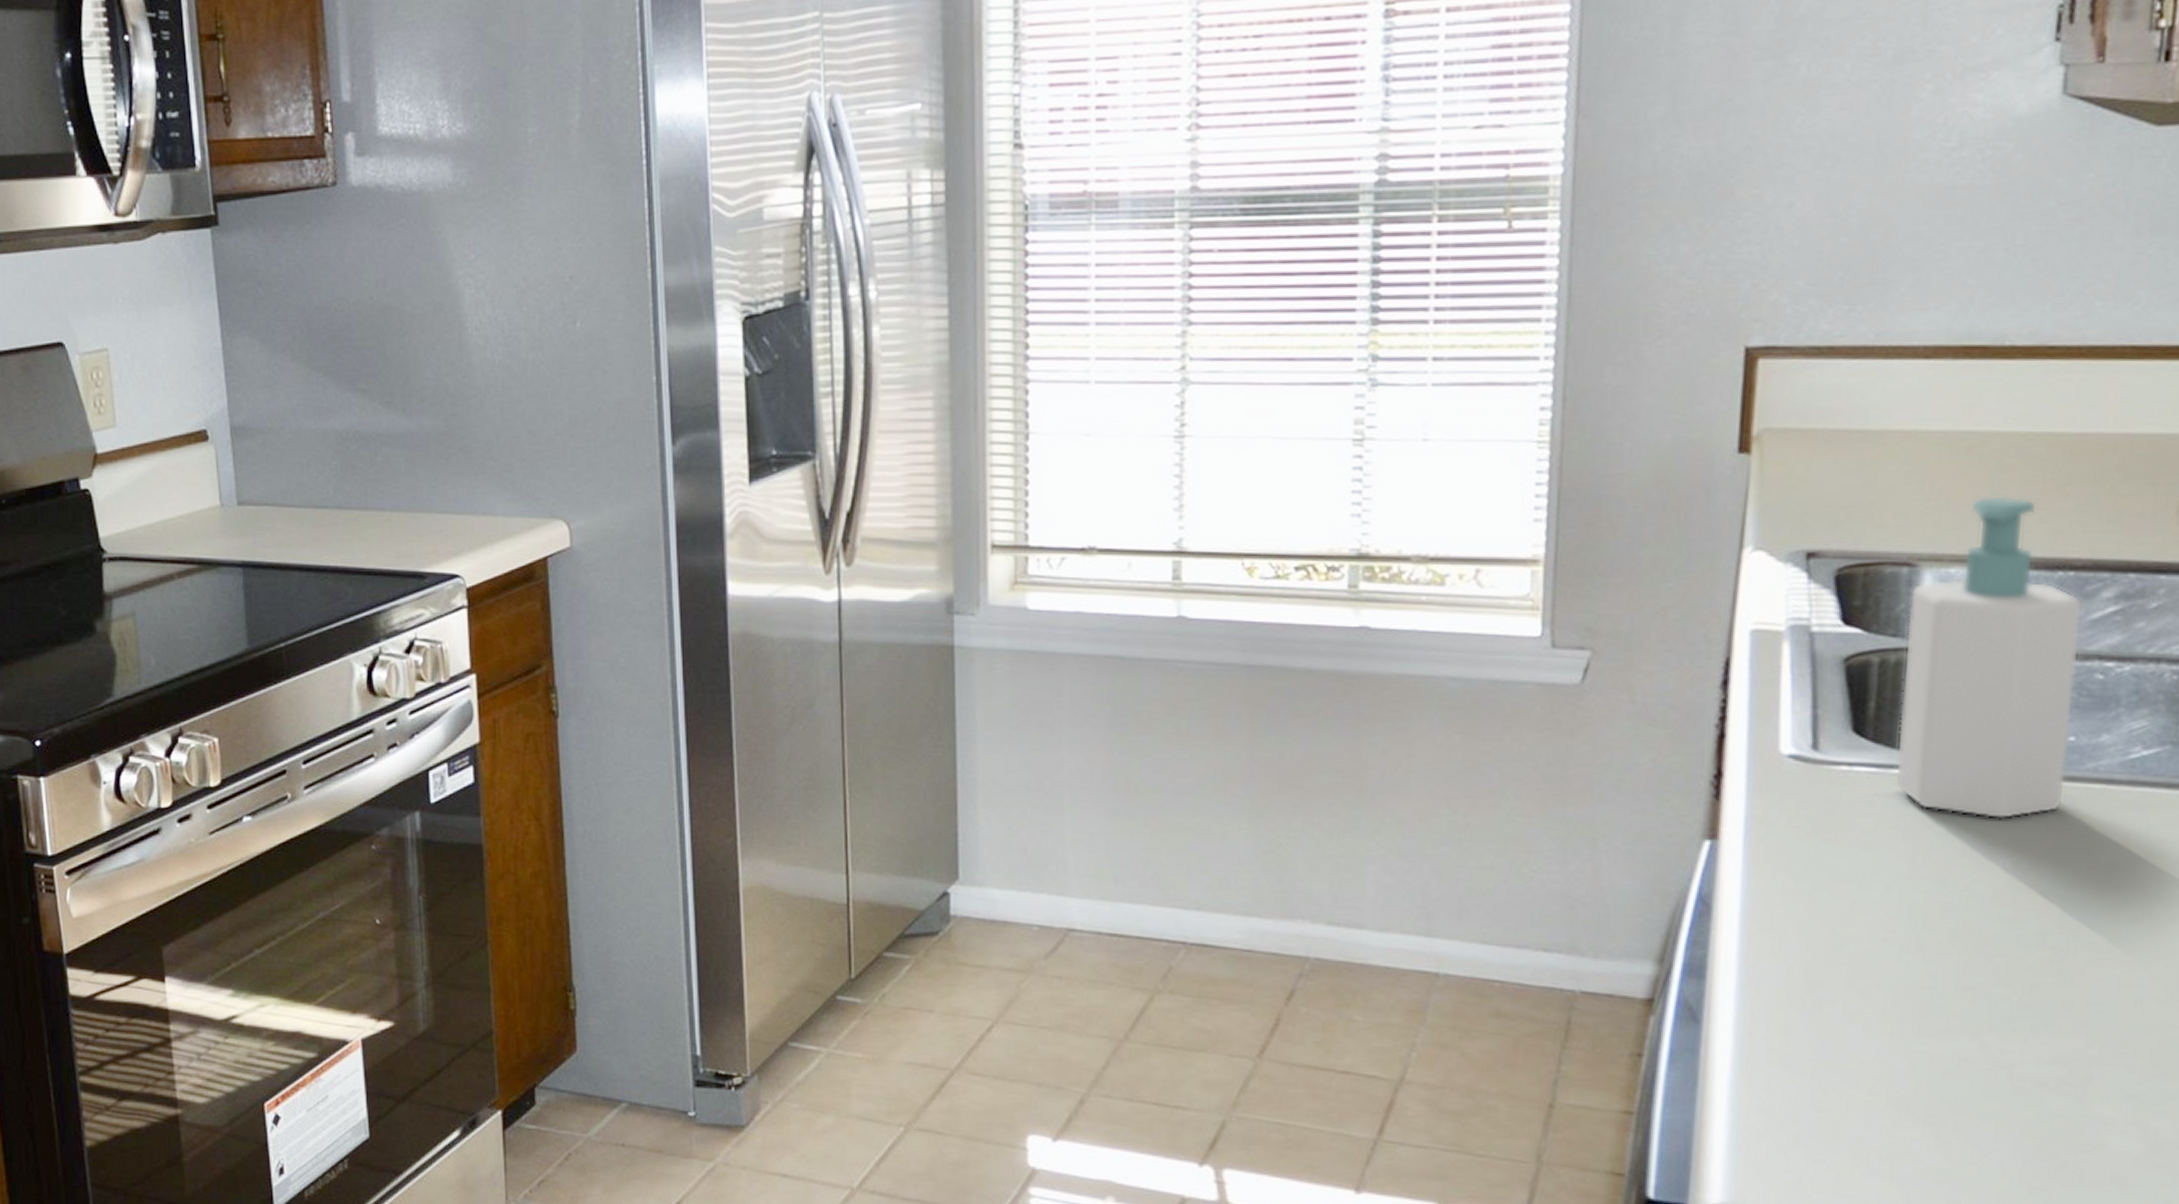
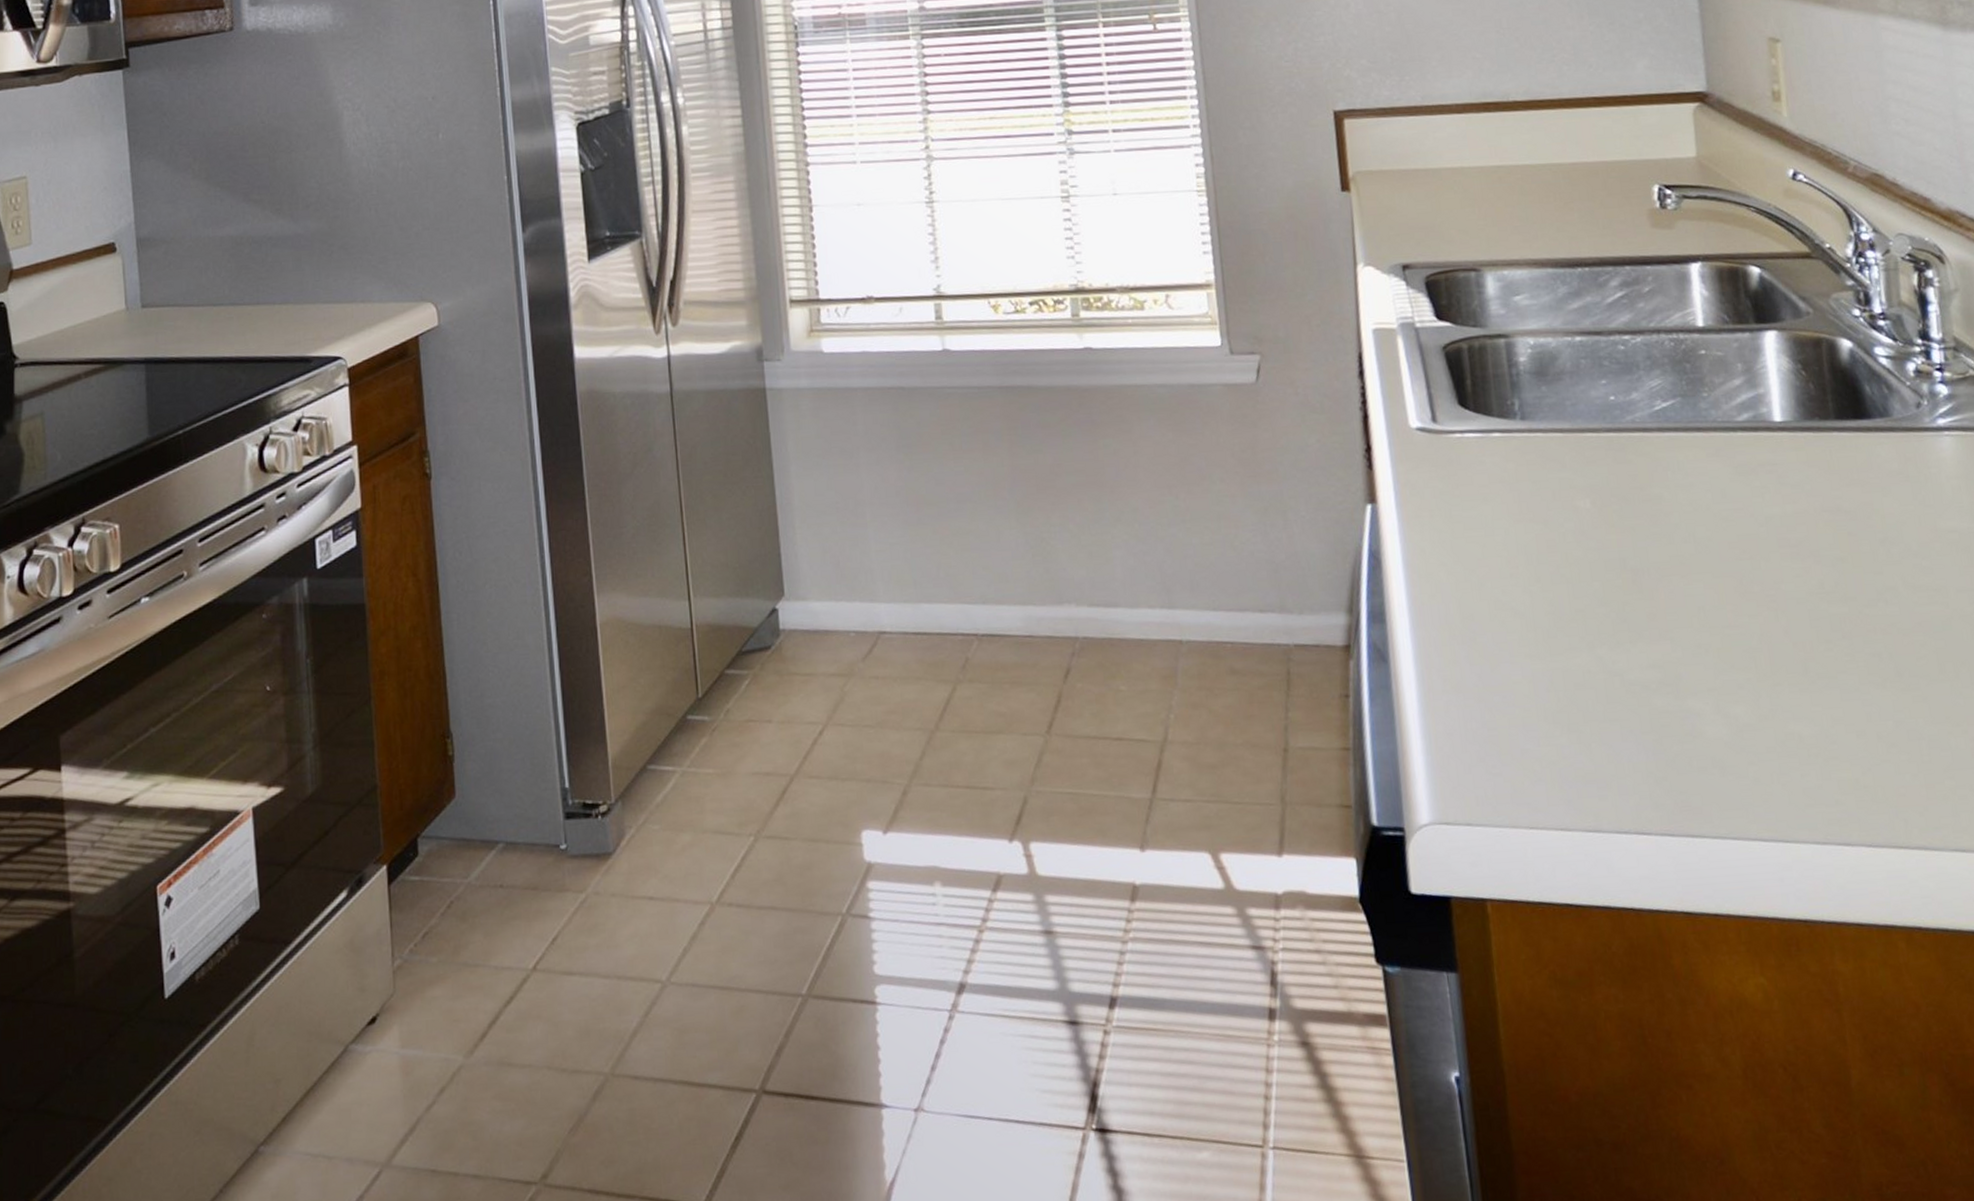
soap bottle: present [1894,496,2084,820] -> none [1479,213,1617,468]

